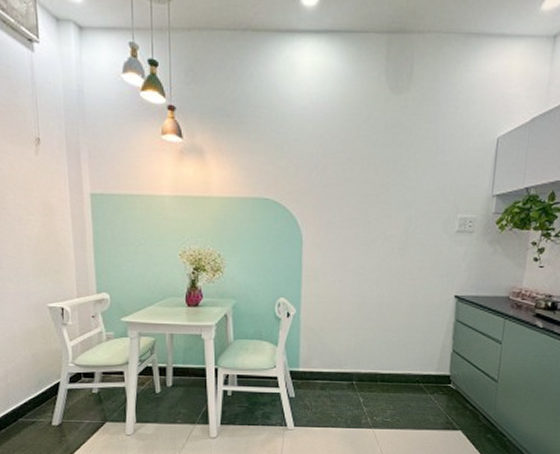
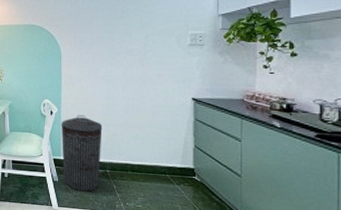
trash can: none [300,317,351,407] -> present [61,115,103,192]

